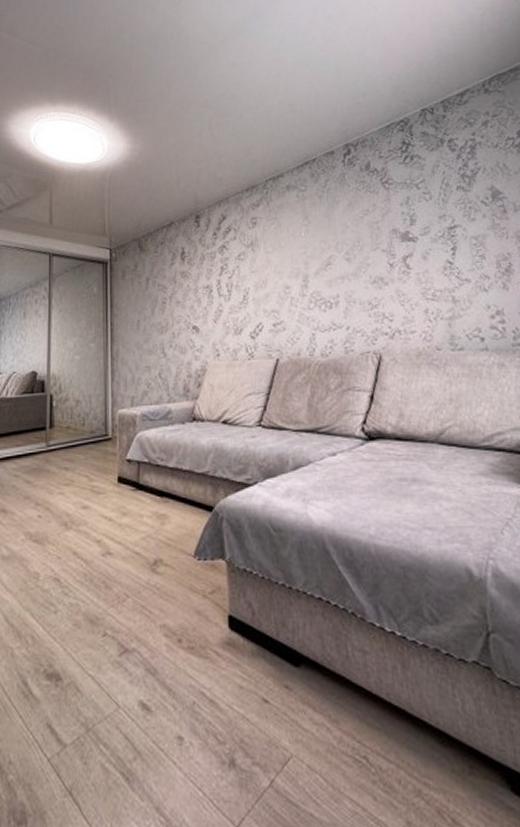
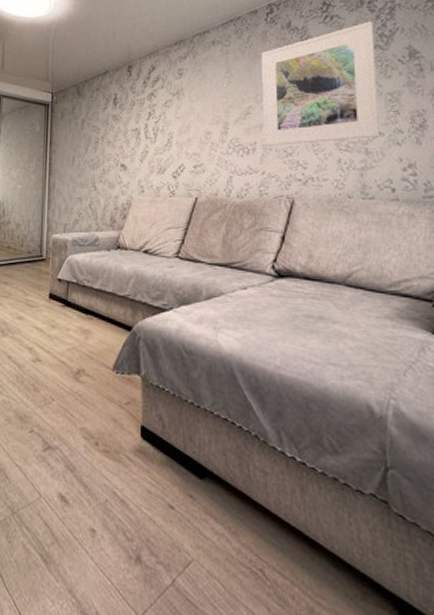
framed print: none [339,161,467,300] -> present [261,21,380,147]

